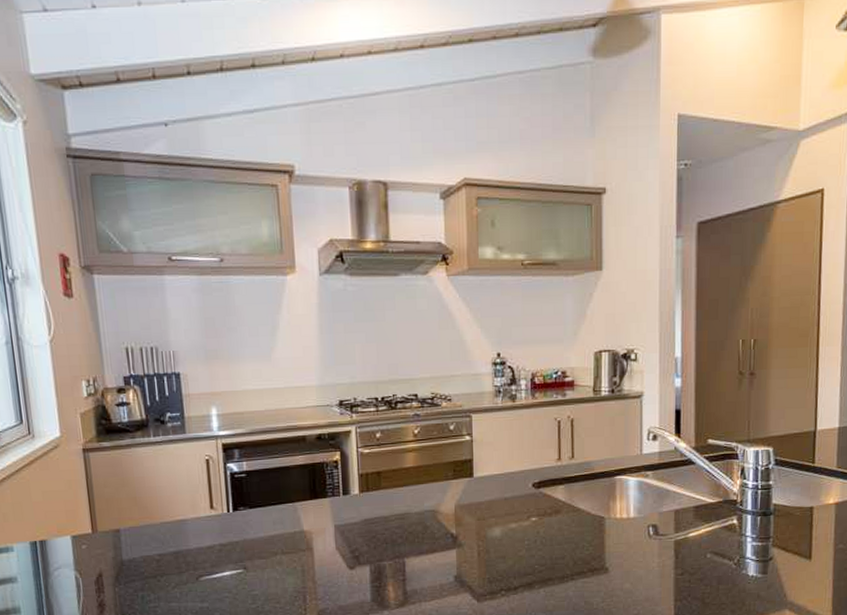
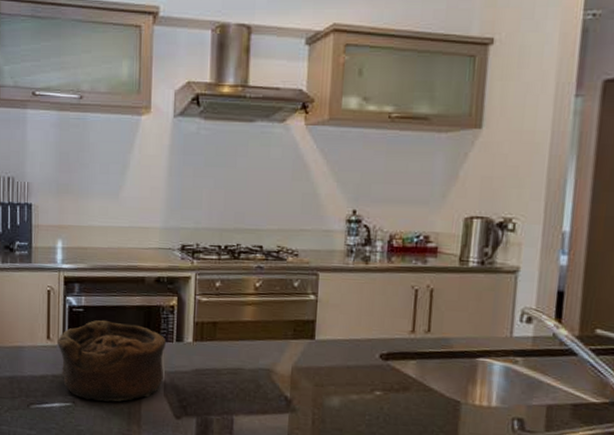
bowl: none [222,482,335,564] -> present [58,319,166,402]

